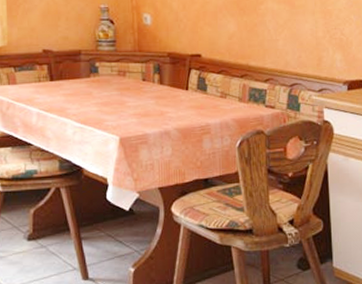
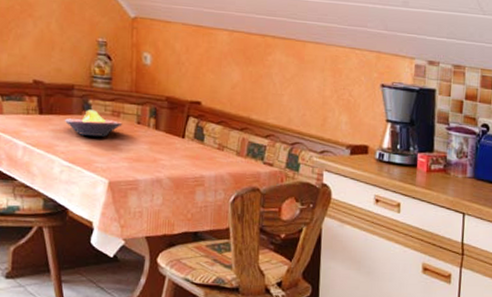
fruit bowl: none [75,71,129,97] -> present [65,109,123,137]

